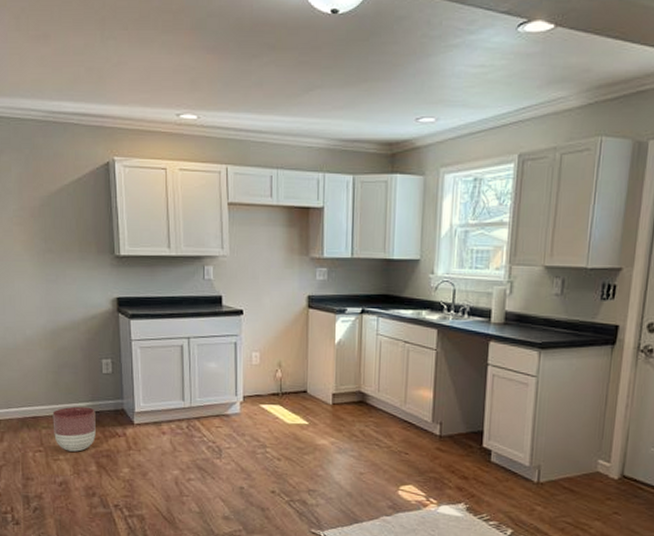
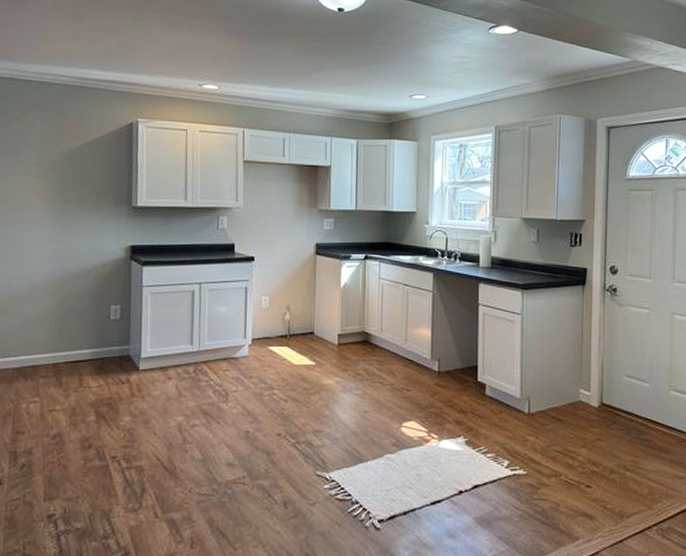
planter: present [52,406,96,452] -> none [52,353,99,401]

